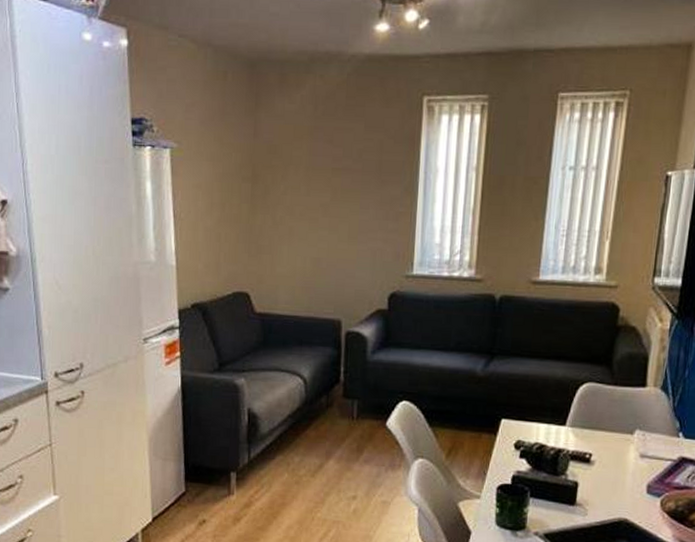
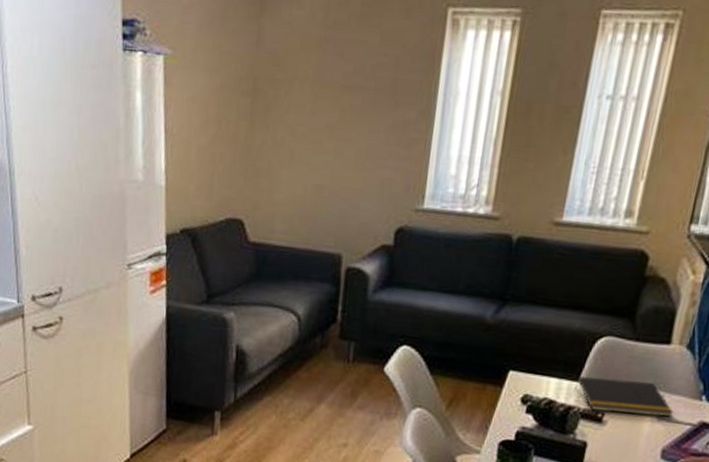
notepad: none [562,420,654,455] -> present [574,375,673,418]

